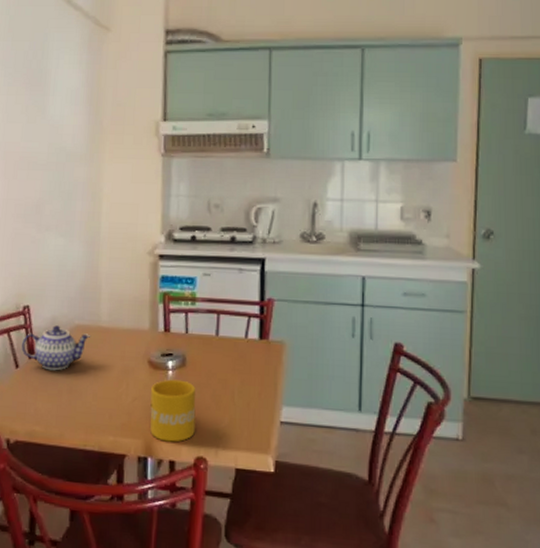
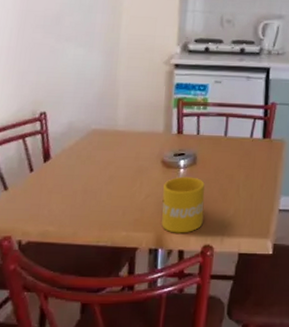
teapot: present [22,325,90,371] -> none [37,130,106,173]

